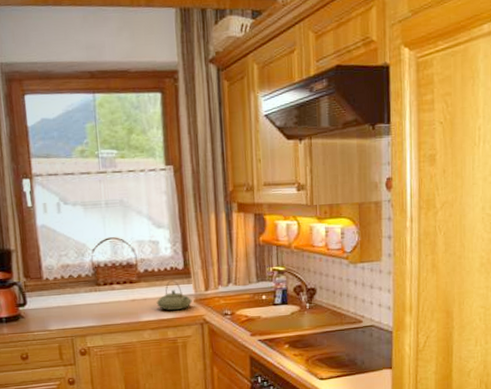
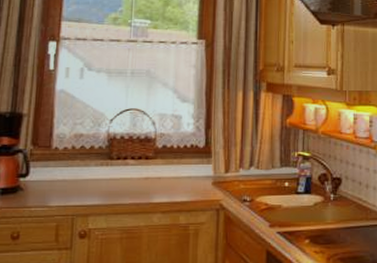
teapot: present [156,280,192,310] -> none [171,158,210,192]

